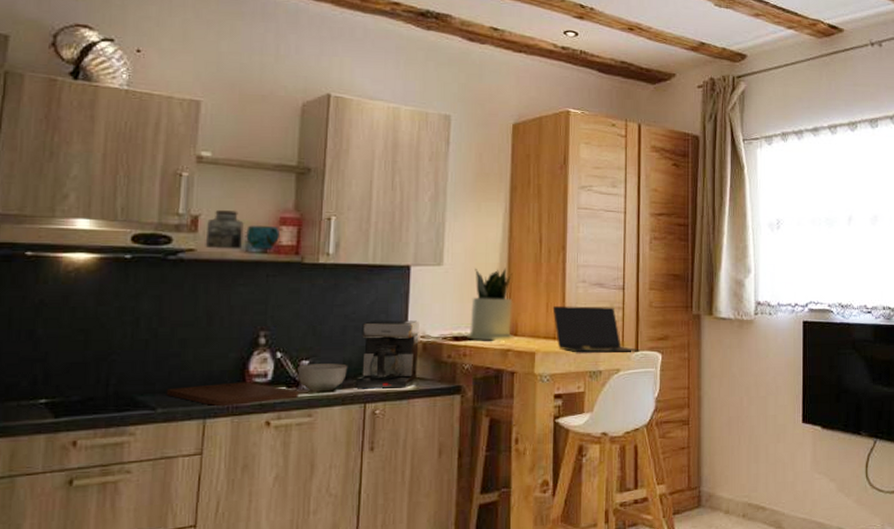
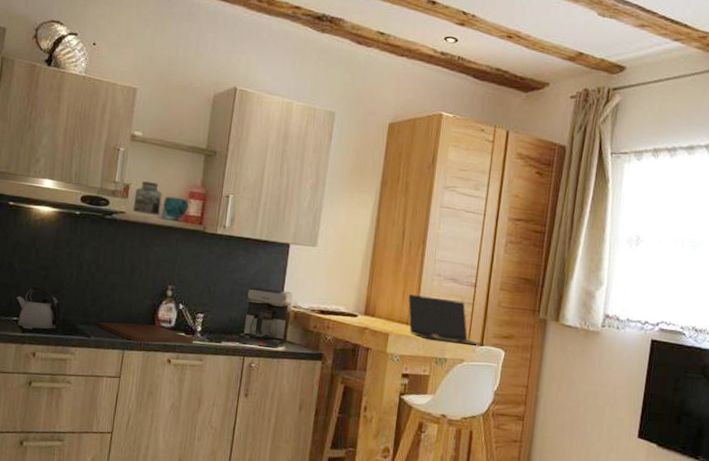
kettle: none [43,354,111,412] -> present [16,285,61,329]
bowl: present [297,363,348,392] -> none [194,317,234,342]
planter: present [466,268,515,341] -> none [330,252,375,320]

